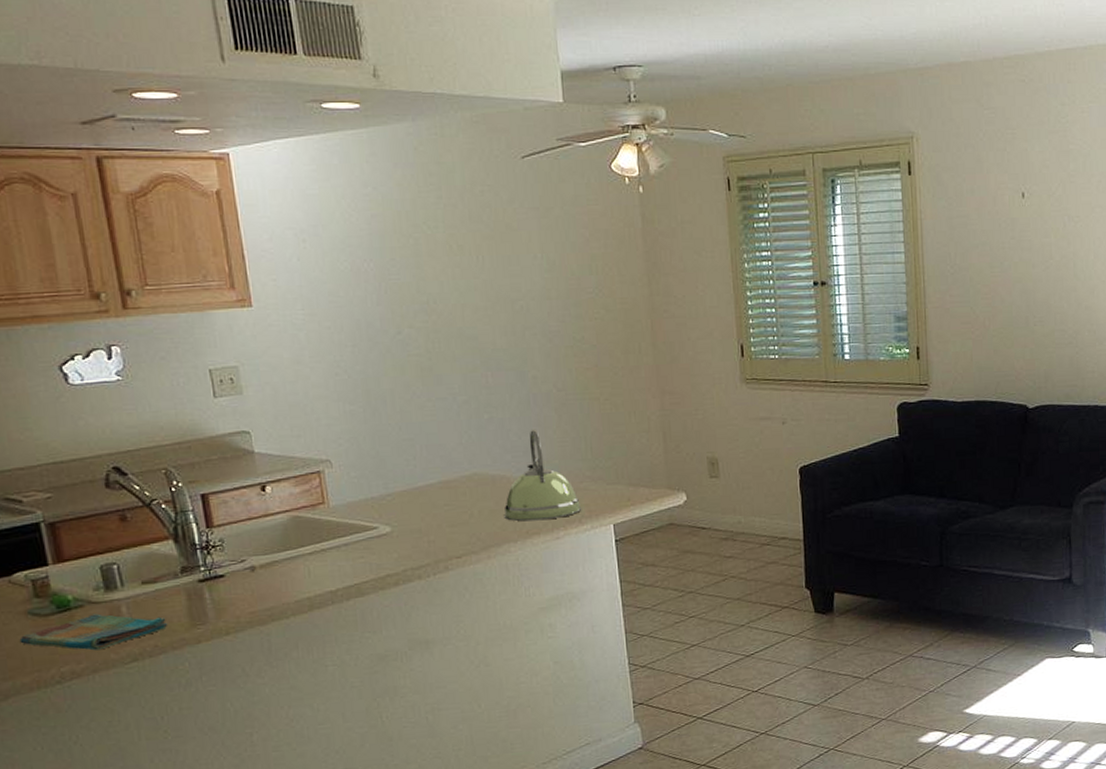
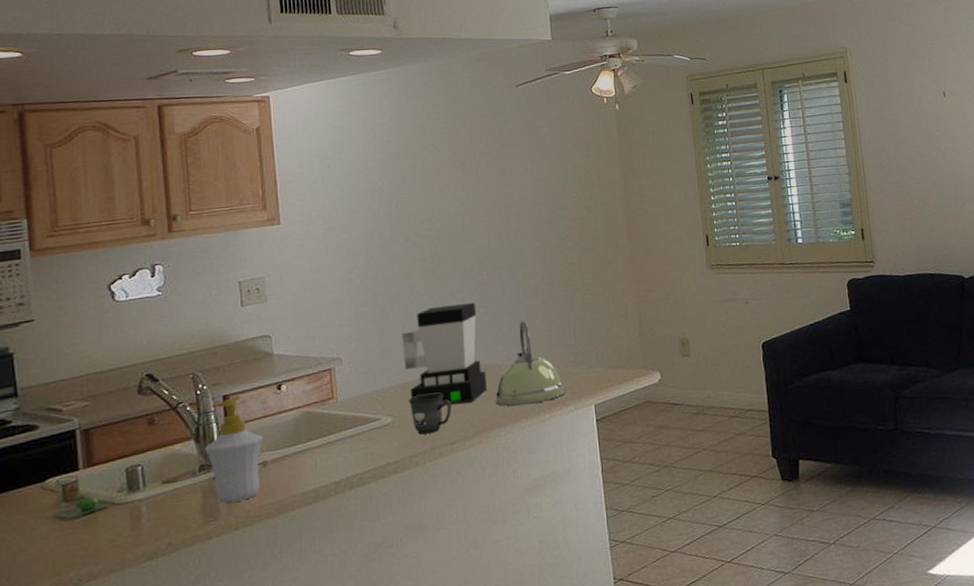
dish towel: present [19,614,168,651] -> none [44,515,183,551]
soap bottle: none [186,495,249,608] -> present [205,396,262,504]
coffee maker: none [397,407,495,516] -> present [401,303,488,404]
mug: none [408,503,456,547] -> present [409,392,451,435]

